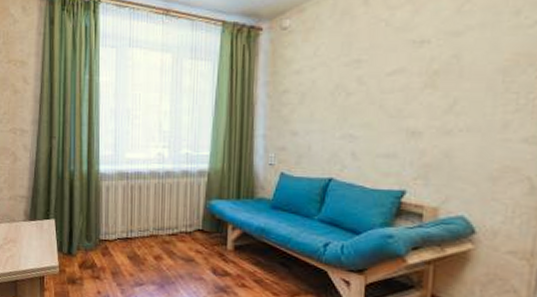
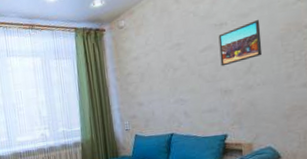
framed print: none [412,42,478,99] -> present [218,20,263,67]

